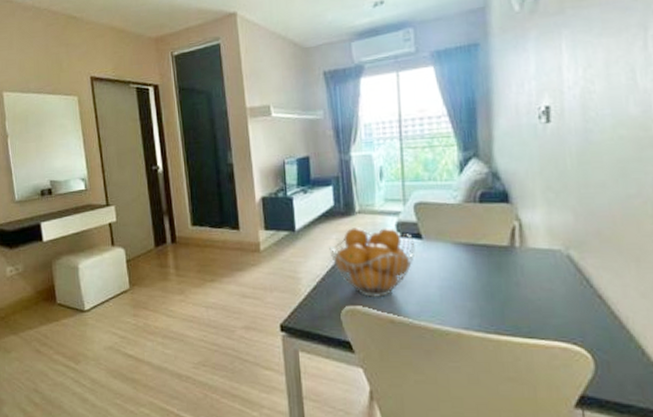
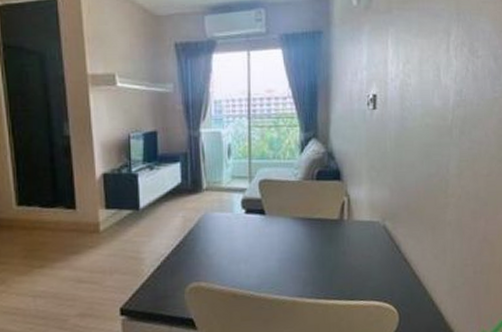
fruit basket: present [329,226,415,297] -> none [175,203,259,274]

